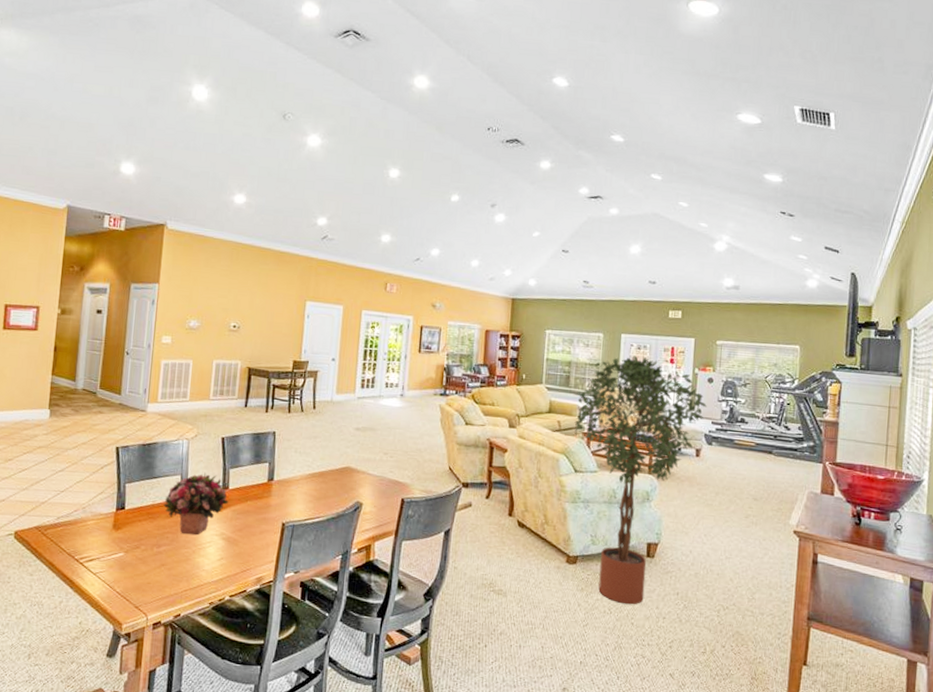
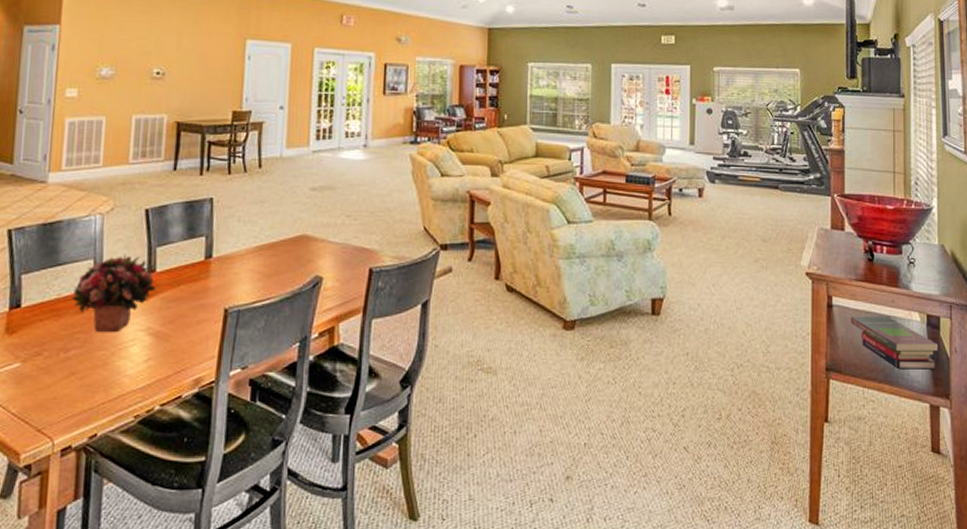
potted tree: present [574,355,707,605] -> none [563,87,707,372]
books: none [834,573,920,628] -> present [851,317,939,370]

